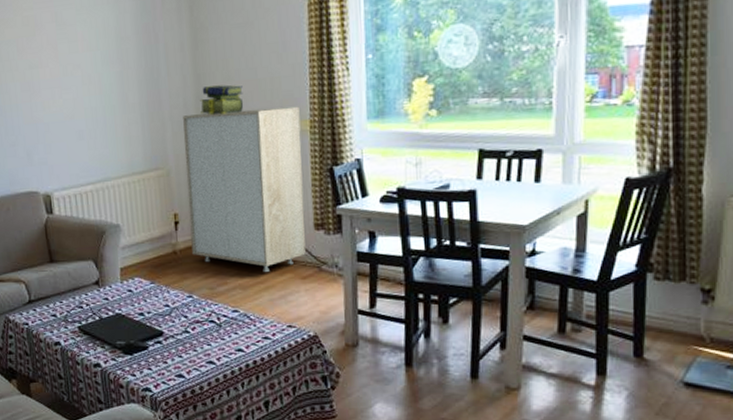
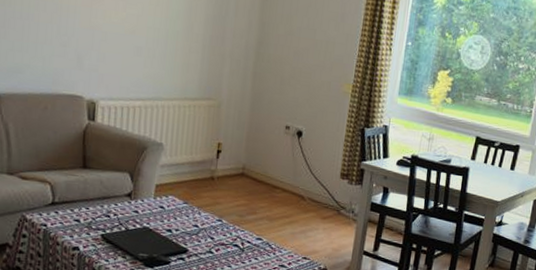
storage cabinet: present [182,106,306,272] -> none [229,56,346,208]
stack of books: present [200,85,244,115] -> none [259,35,301,65]

